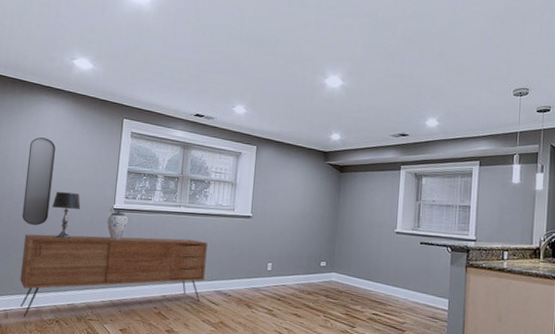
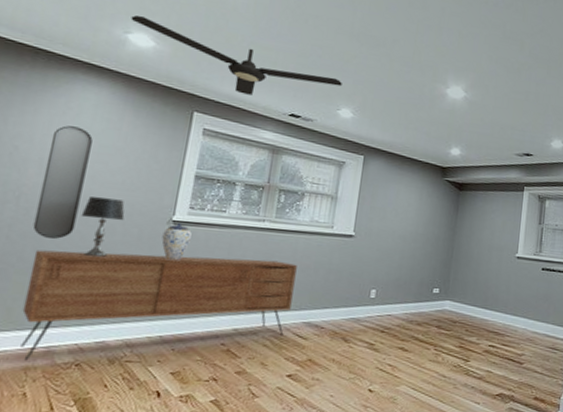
ceiling fan: none [75,44,236,101] -> present [131,15,342,95]

